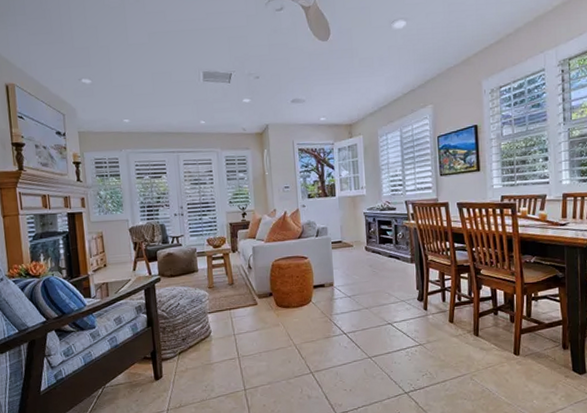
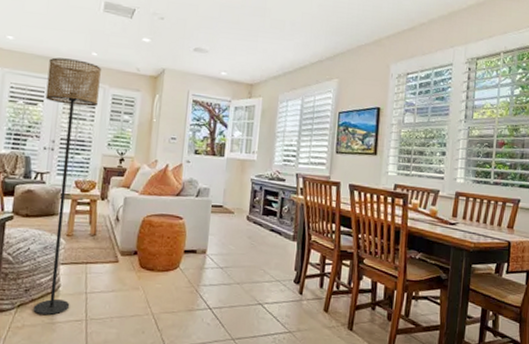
floor lamp: none [164,130,223,359] -> present [33,57,101,316]

